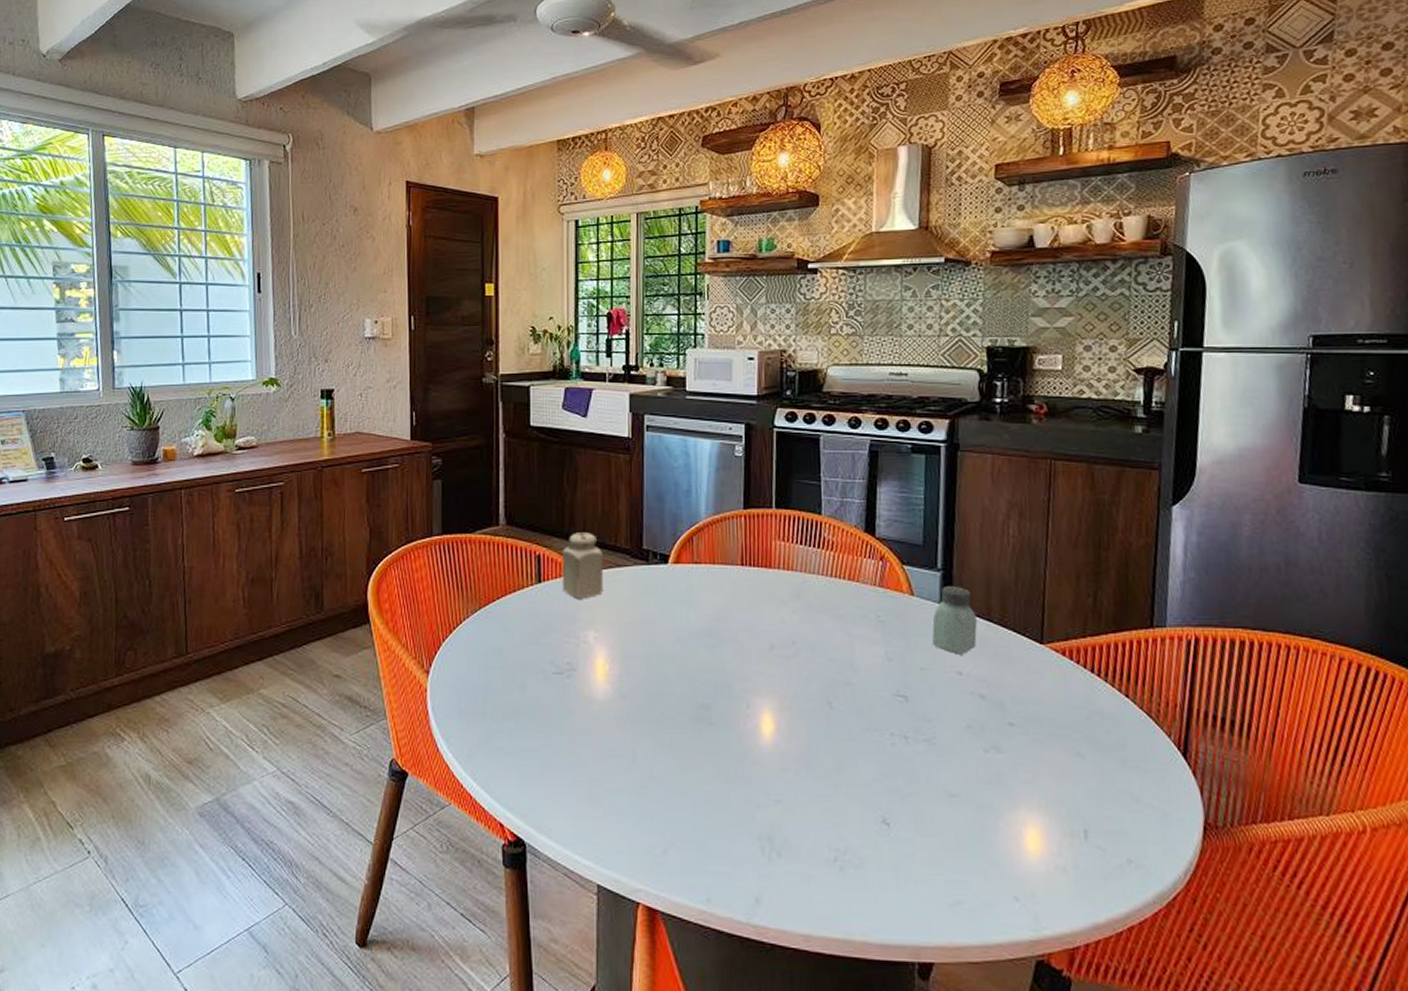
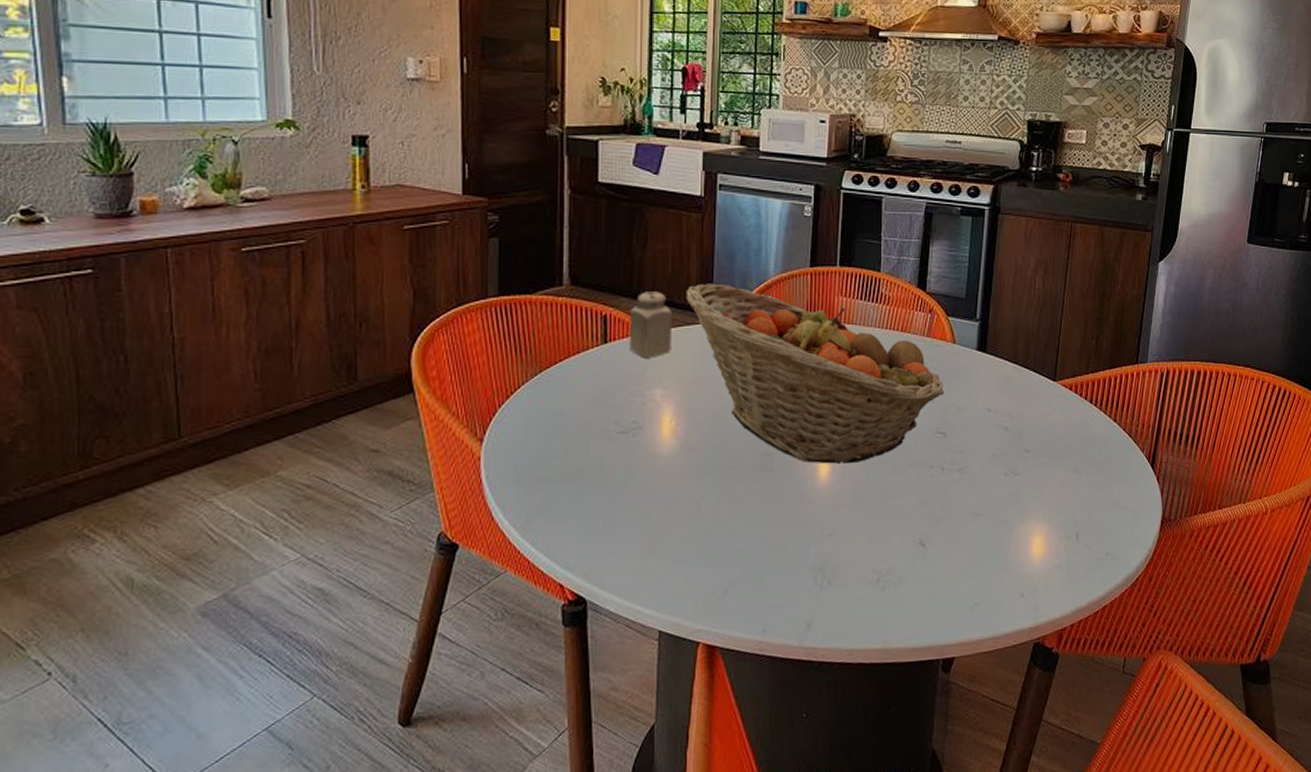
fruit basket: none [616,525,904,723] -> present [686,283,945,464]
saltshaker: present [931,586,977,655] -> none [968,334,1005,394]

